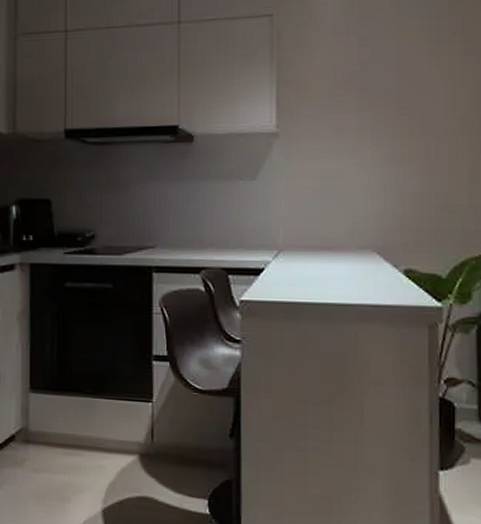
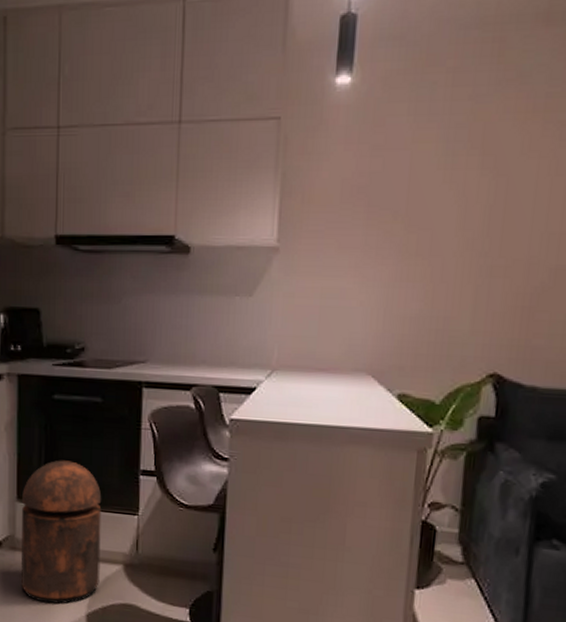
trash can: none [34,348,115,499] -> present [21,460,102,604]

